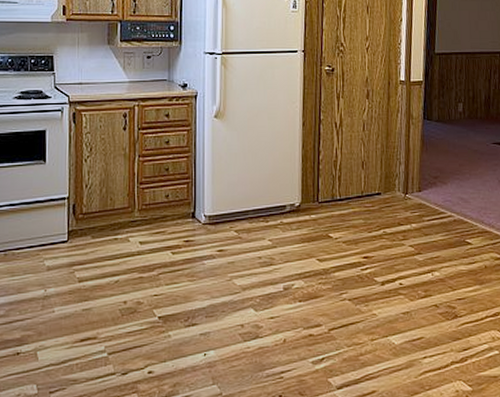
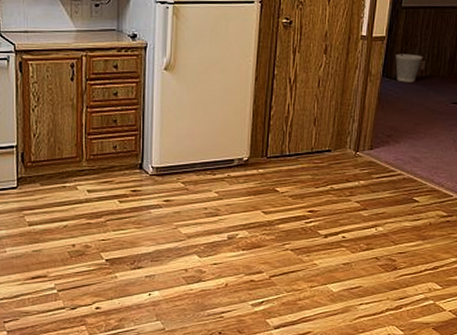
wastebasket: none [433,97,460,124] -> present [395,53,423,83]

